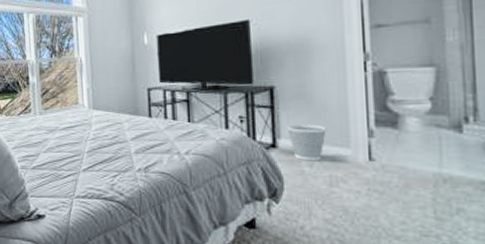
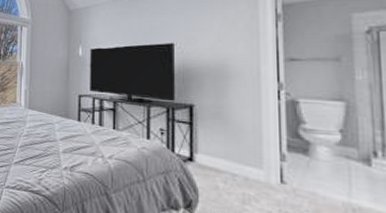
wastebasket: present [286,124,327,161] -> none [203,141,241,178]

